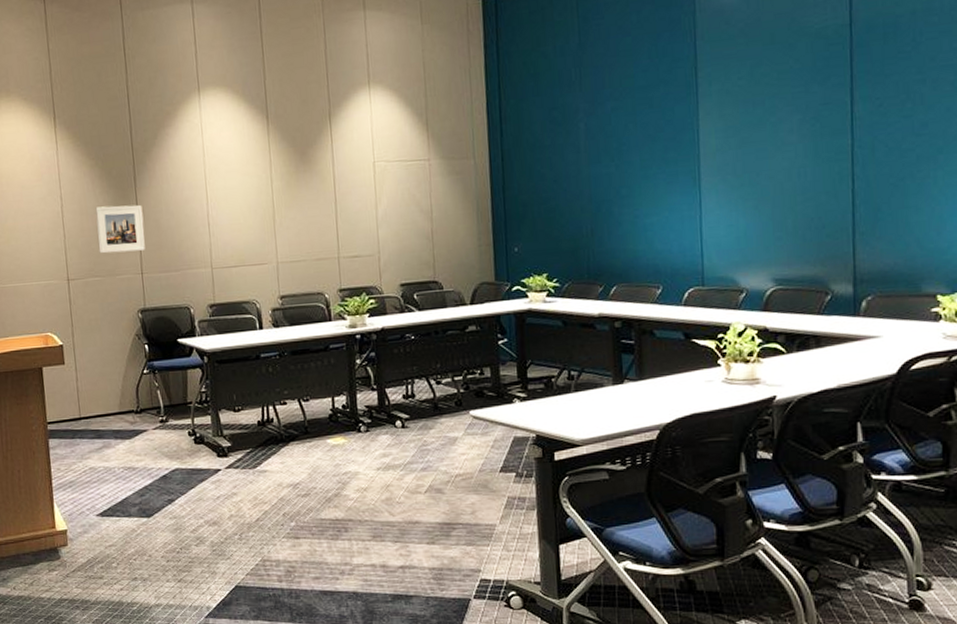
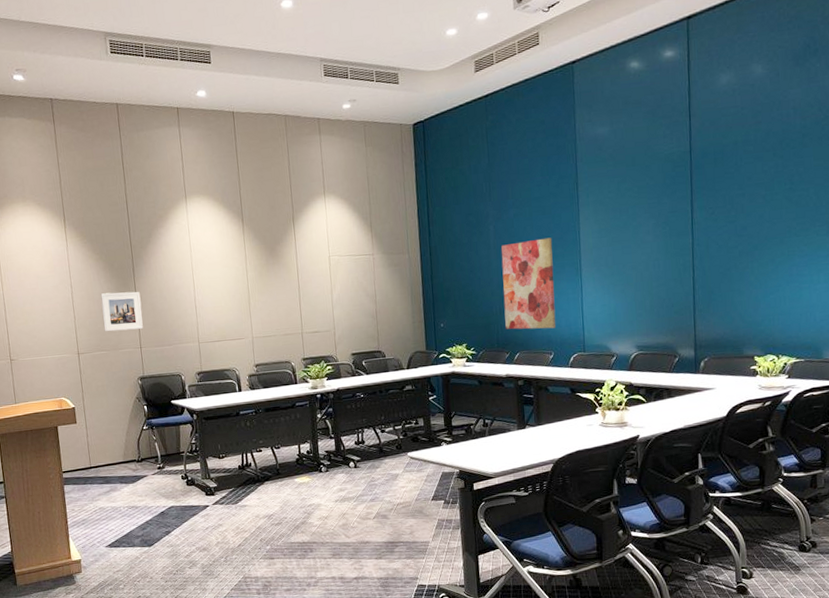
wall art: none [594,138,666,256] -> present [501,237,556,330]

